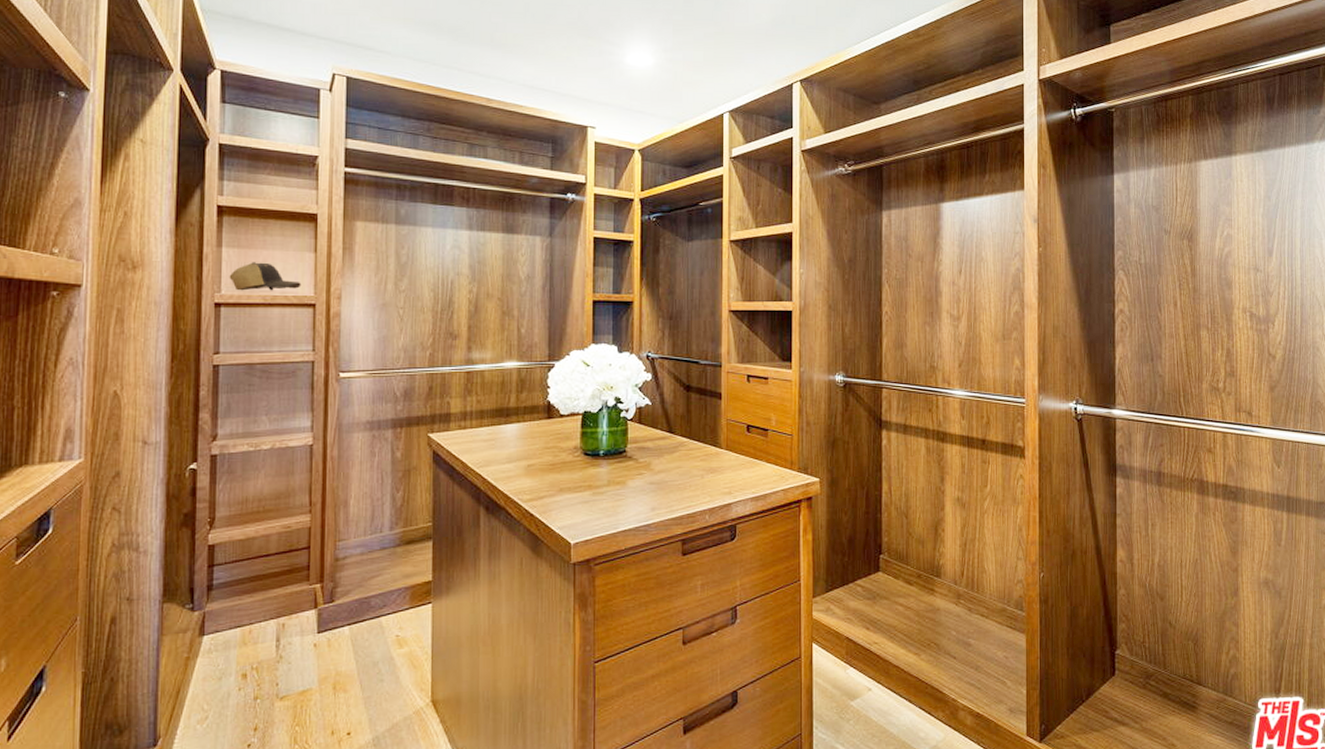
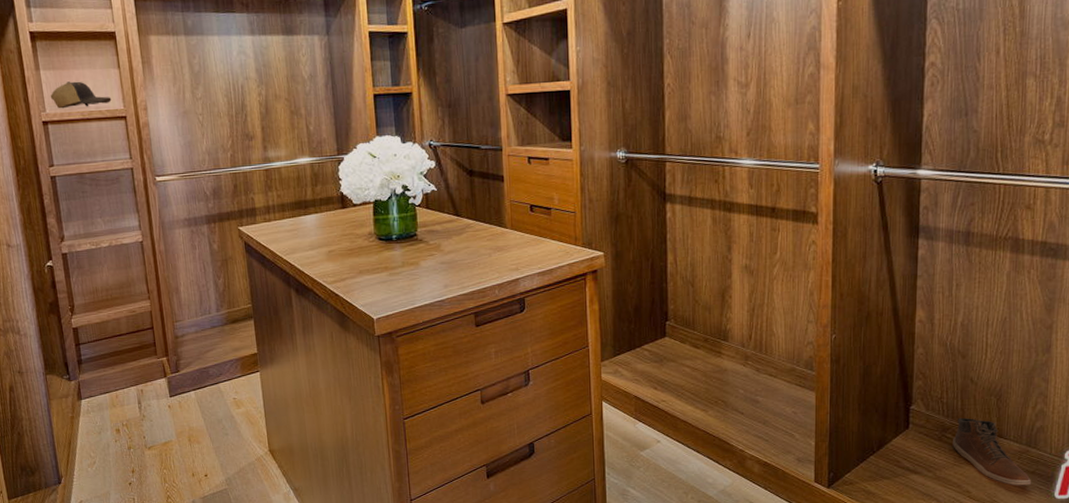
boot: none [1156,663,1230,738] -> present [953,417,1031,486]

